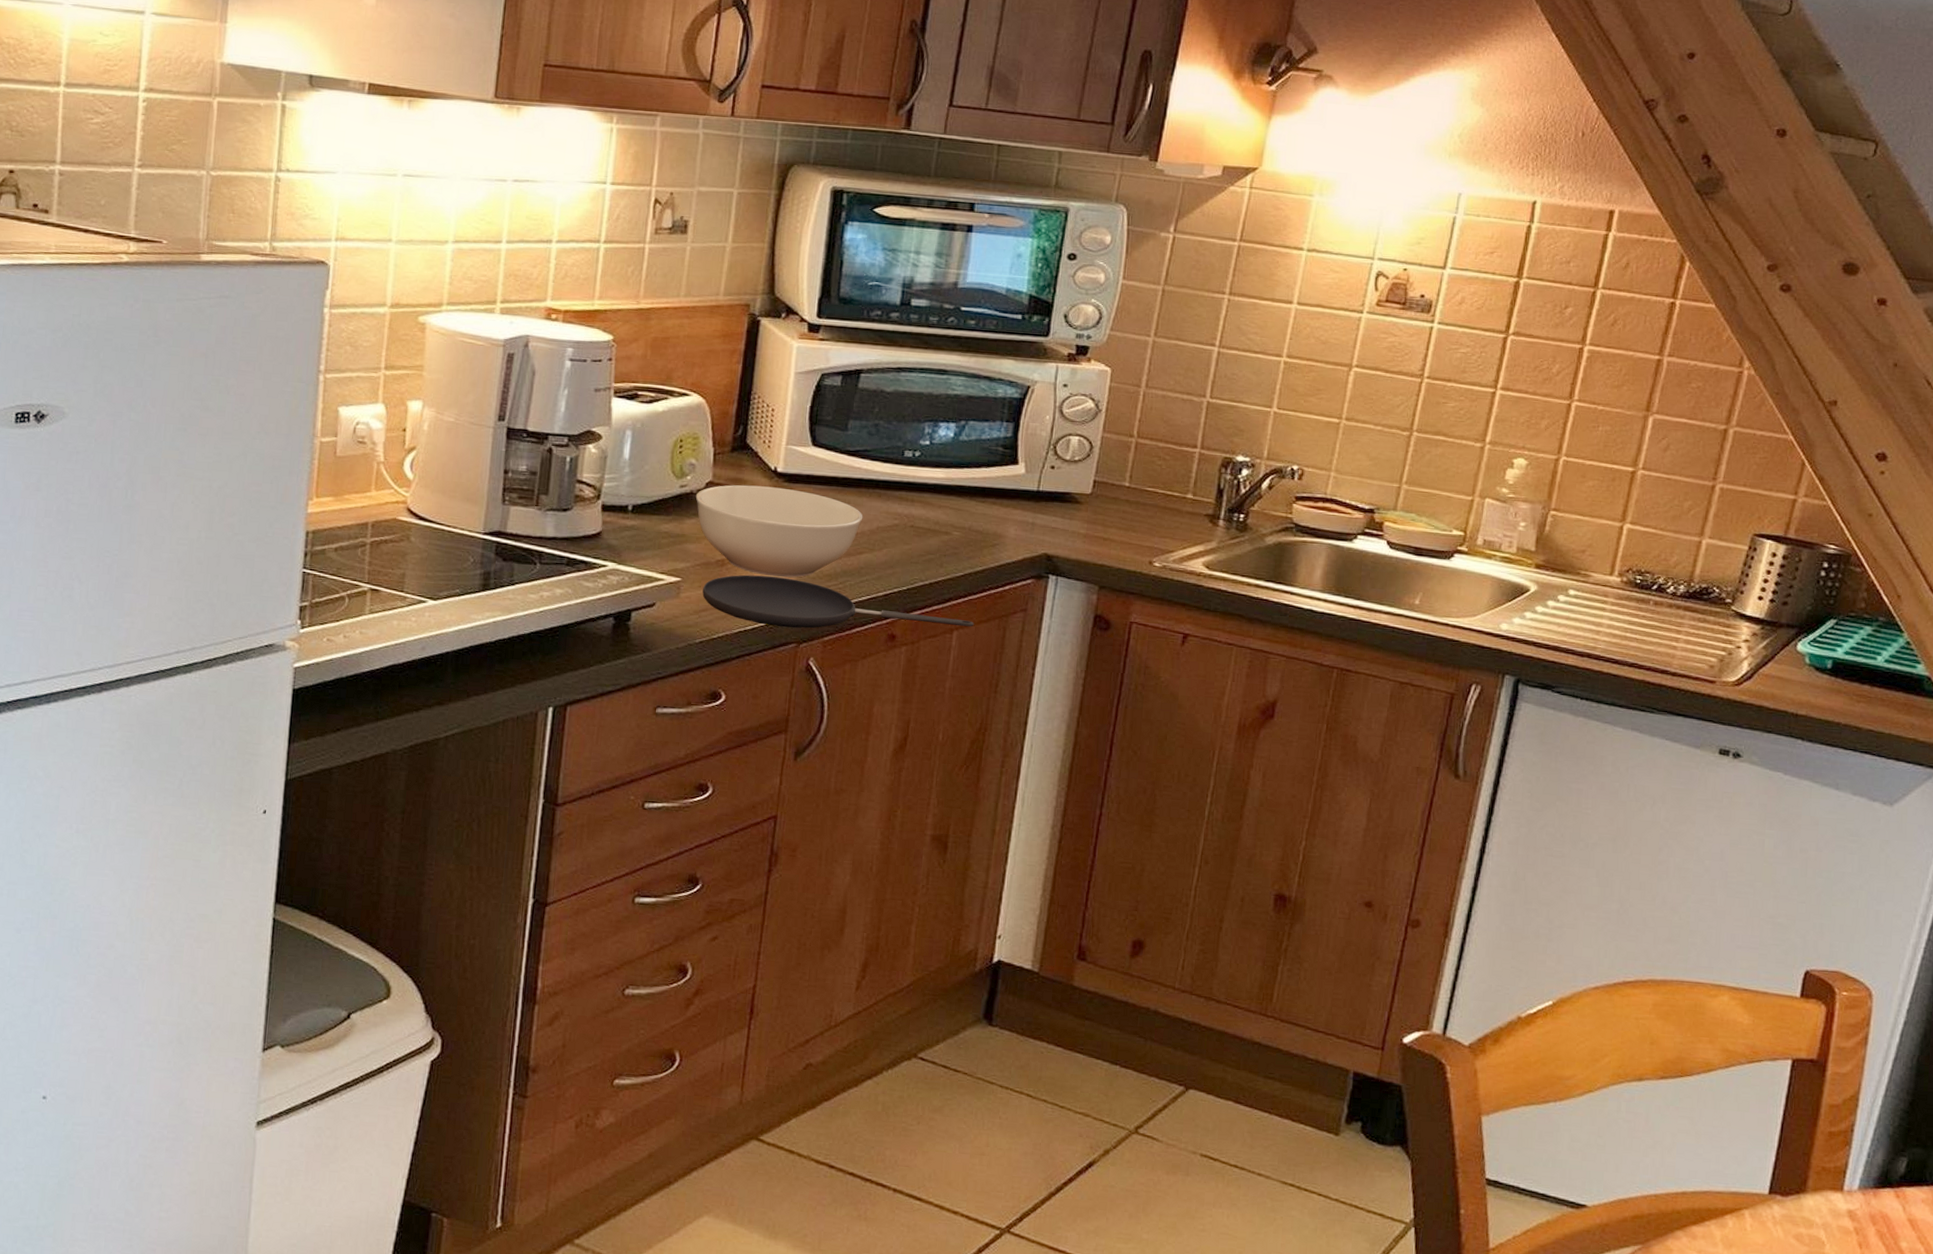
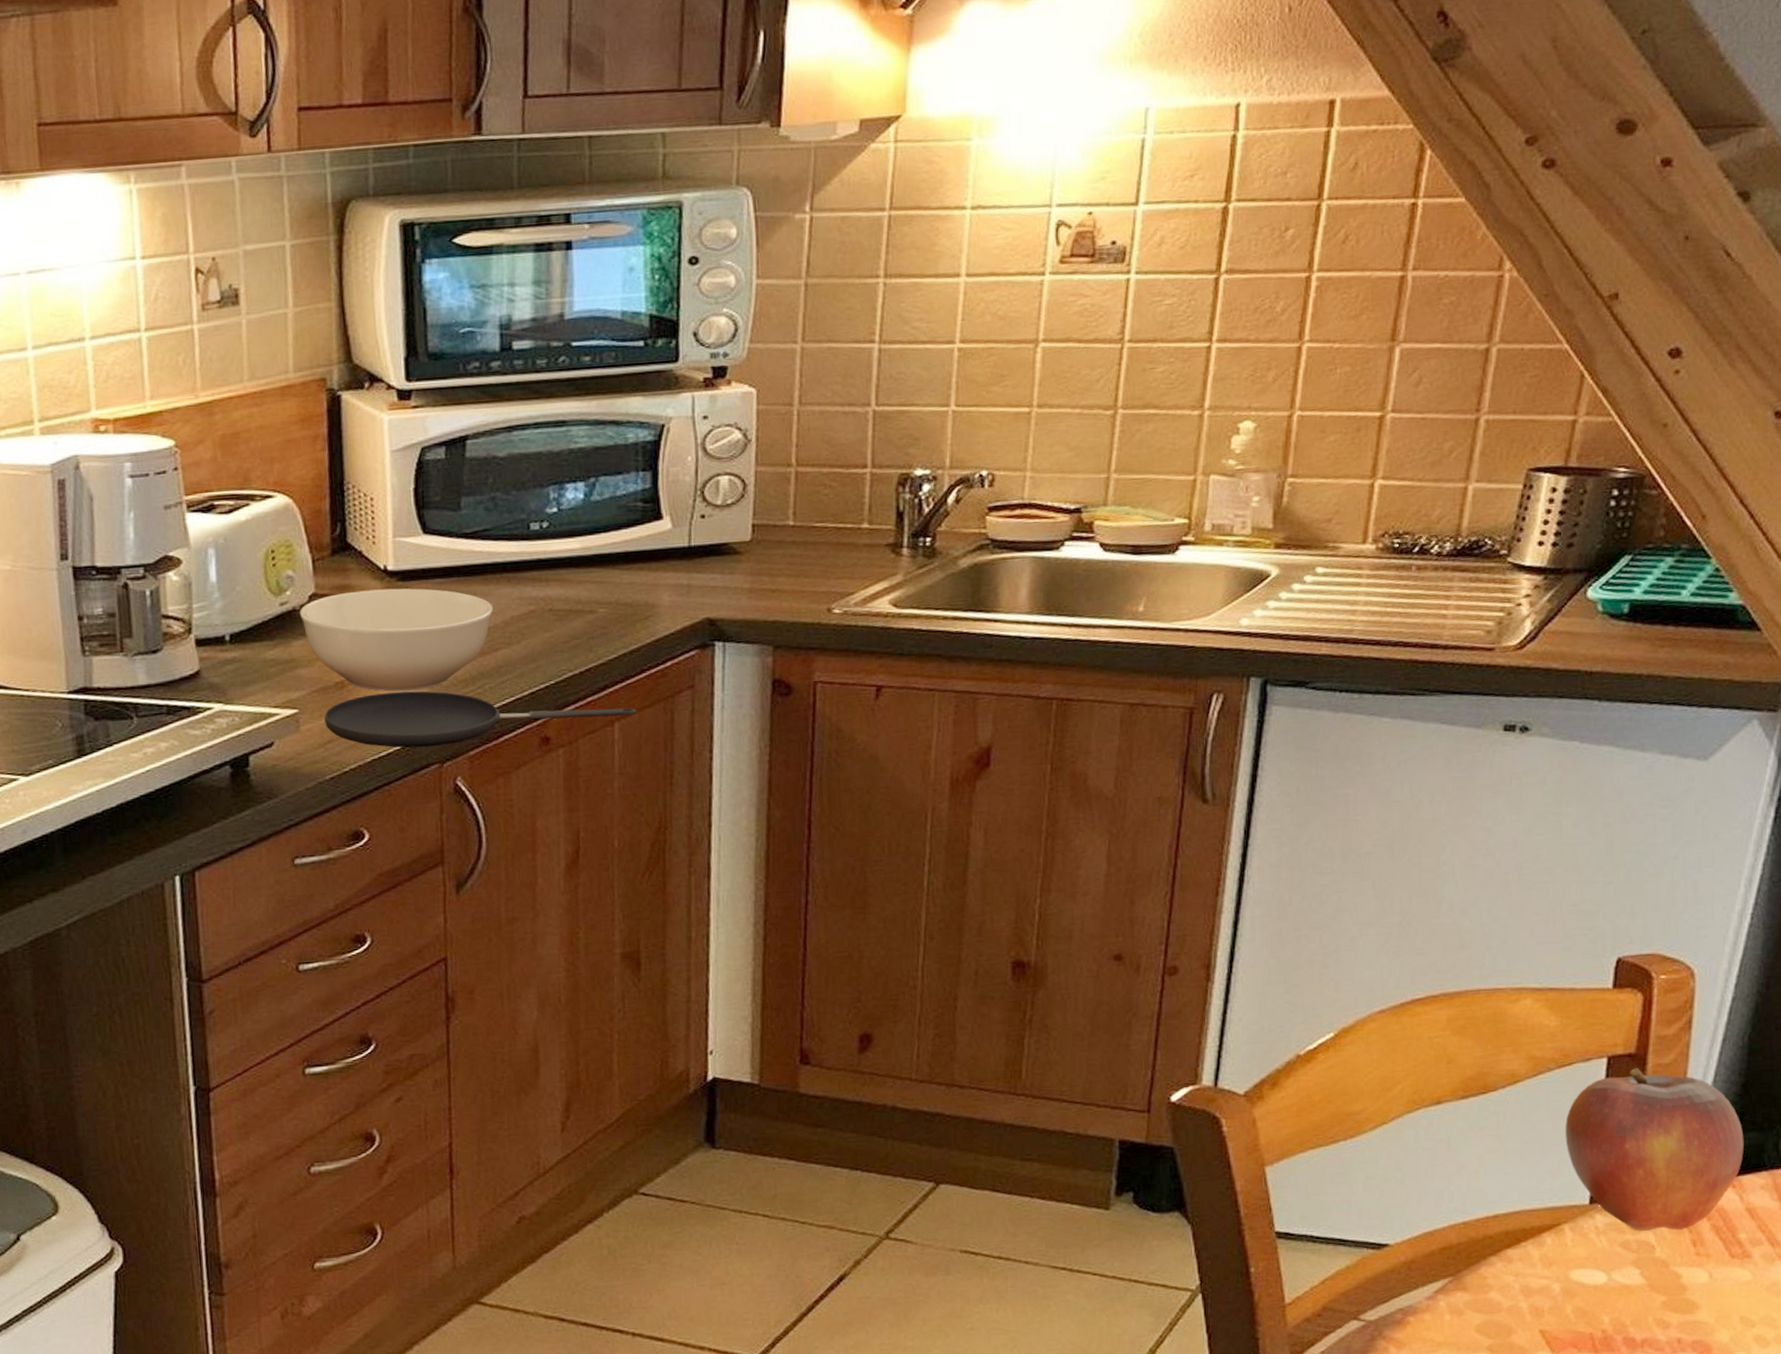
fruit: none [1750,1073,1909,1231] -> present [1565,1068,1744,1231]

